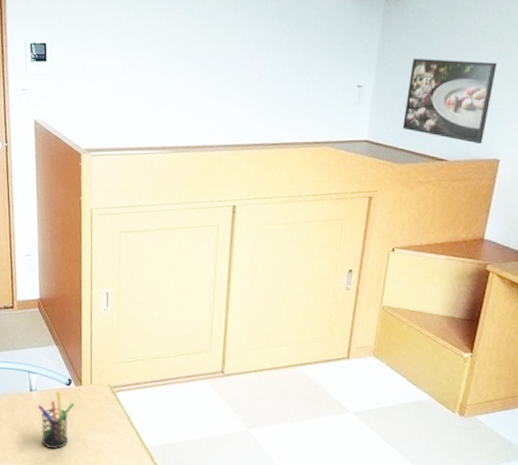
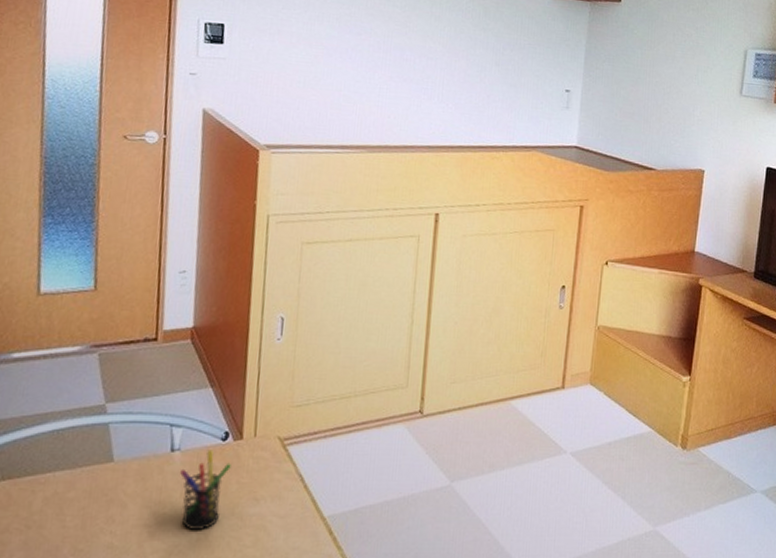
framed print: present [402,59,497,145] -> none [611,67,696,155]

